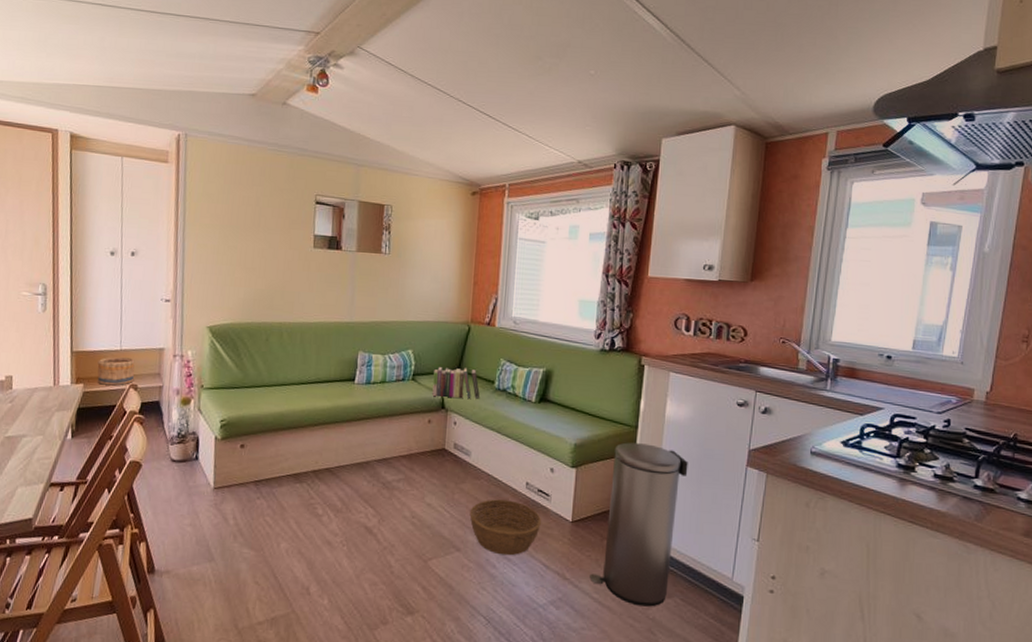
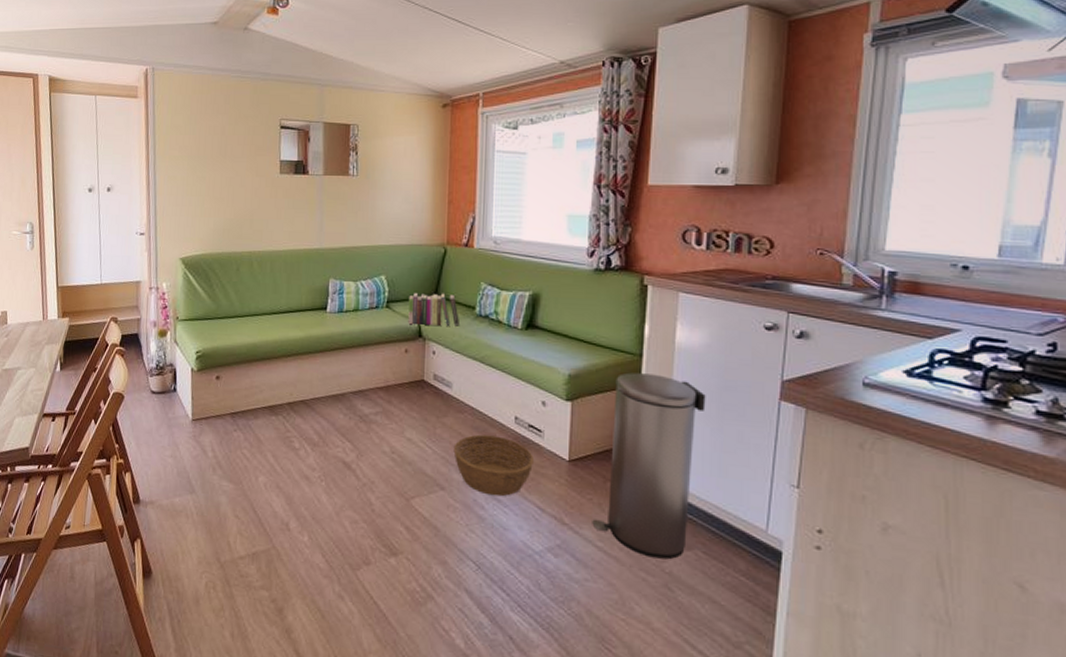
basket: present [97,357,135,386] -> none [81,291,115,319]

